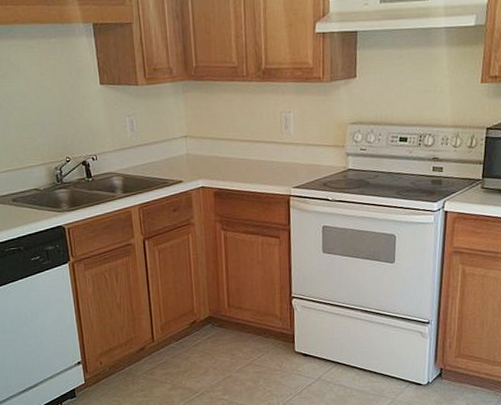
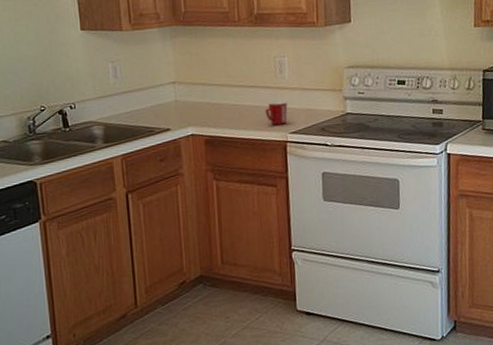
mug: none [270,156,292,180] -> present [265,101,288,126]

